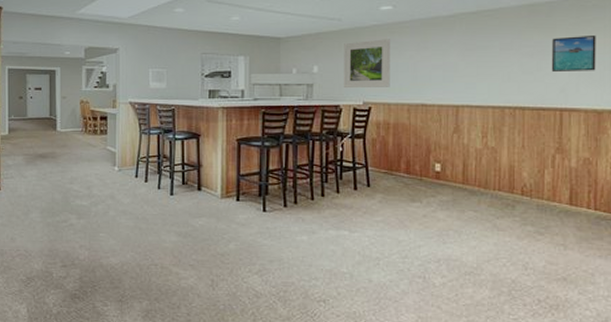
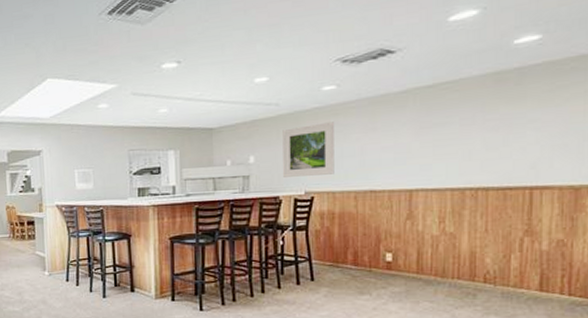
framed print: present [551,34,596,71] -> none [520,101,575,146]

